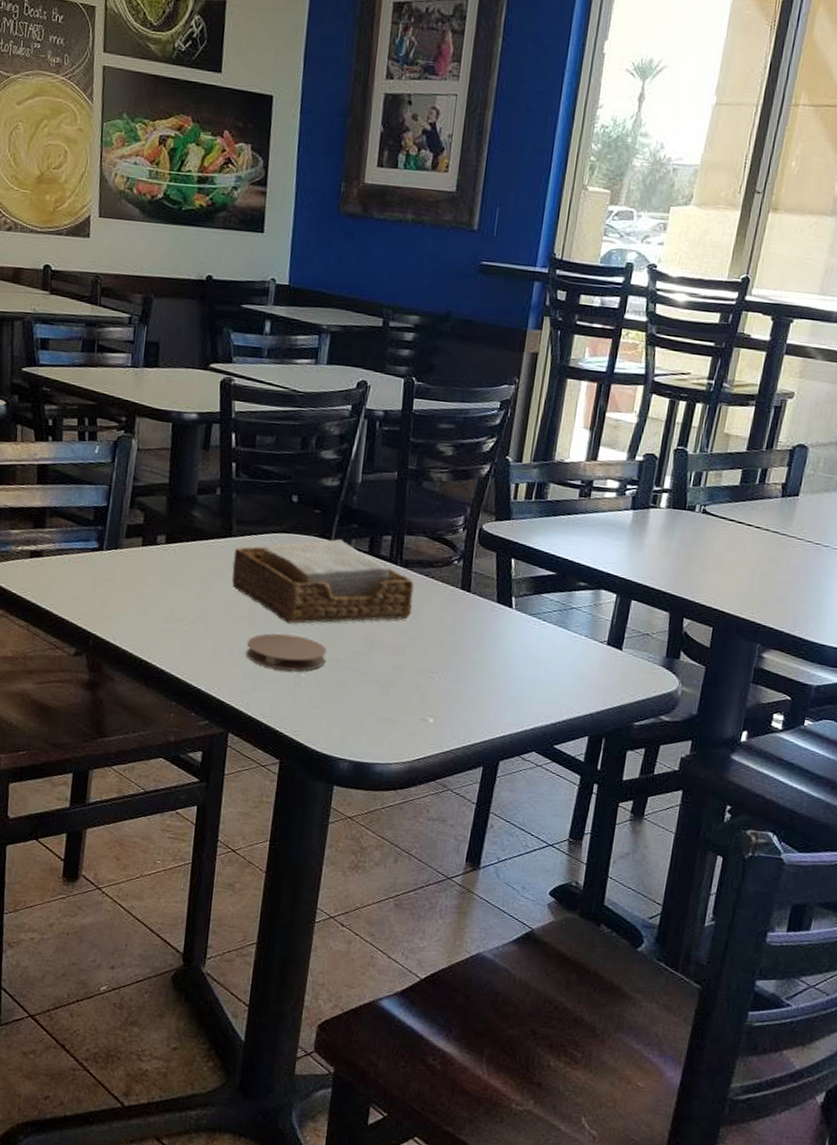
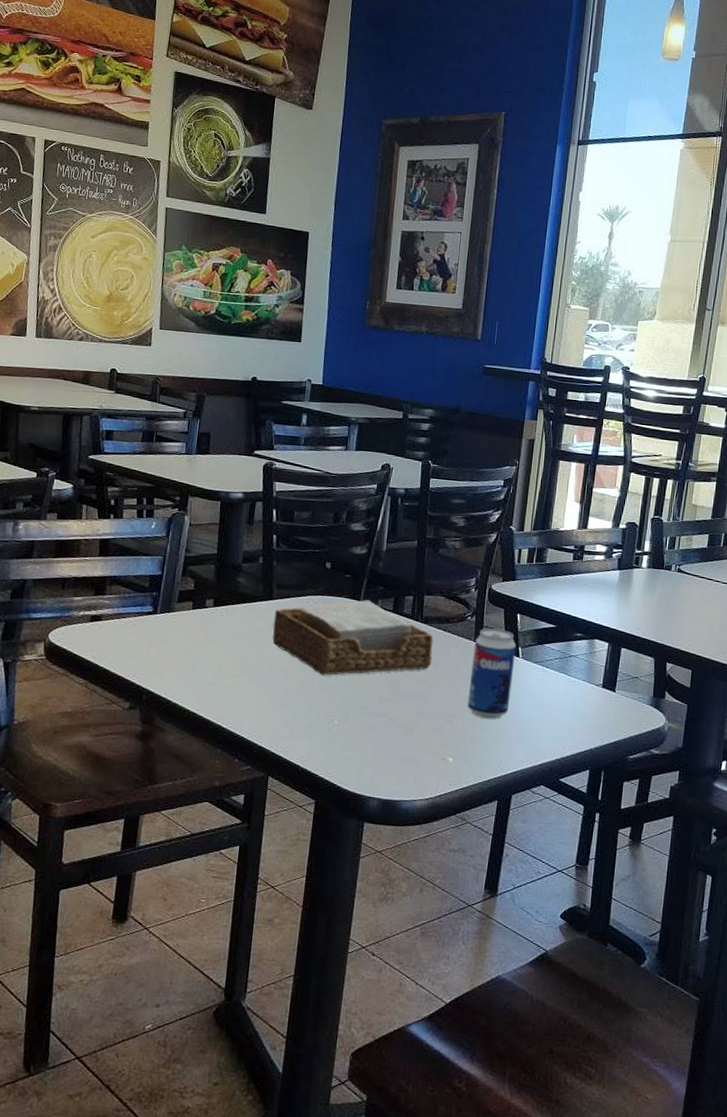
coaster: present [246,633,327,671] -> none [284,684,358,718]
beverage can: none [451,574,509,677] -> present [467,628,516,719]

